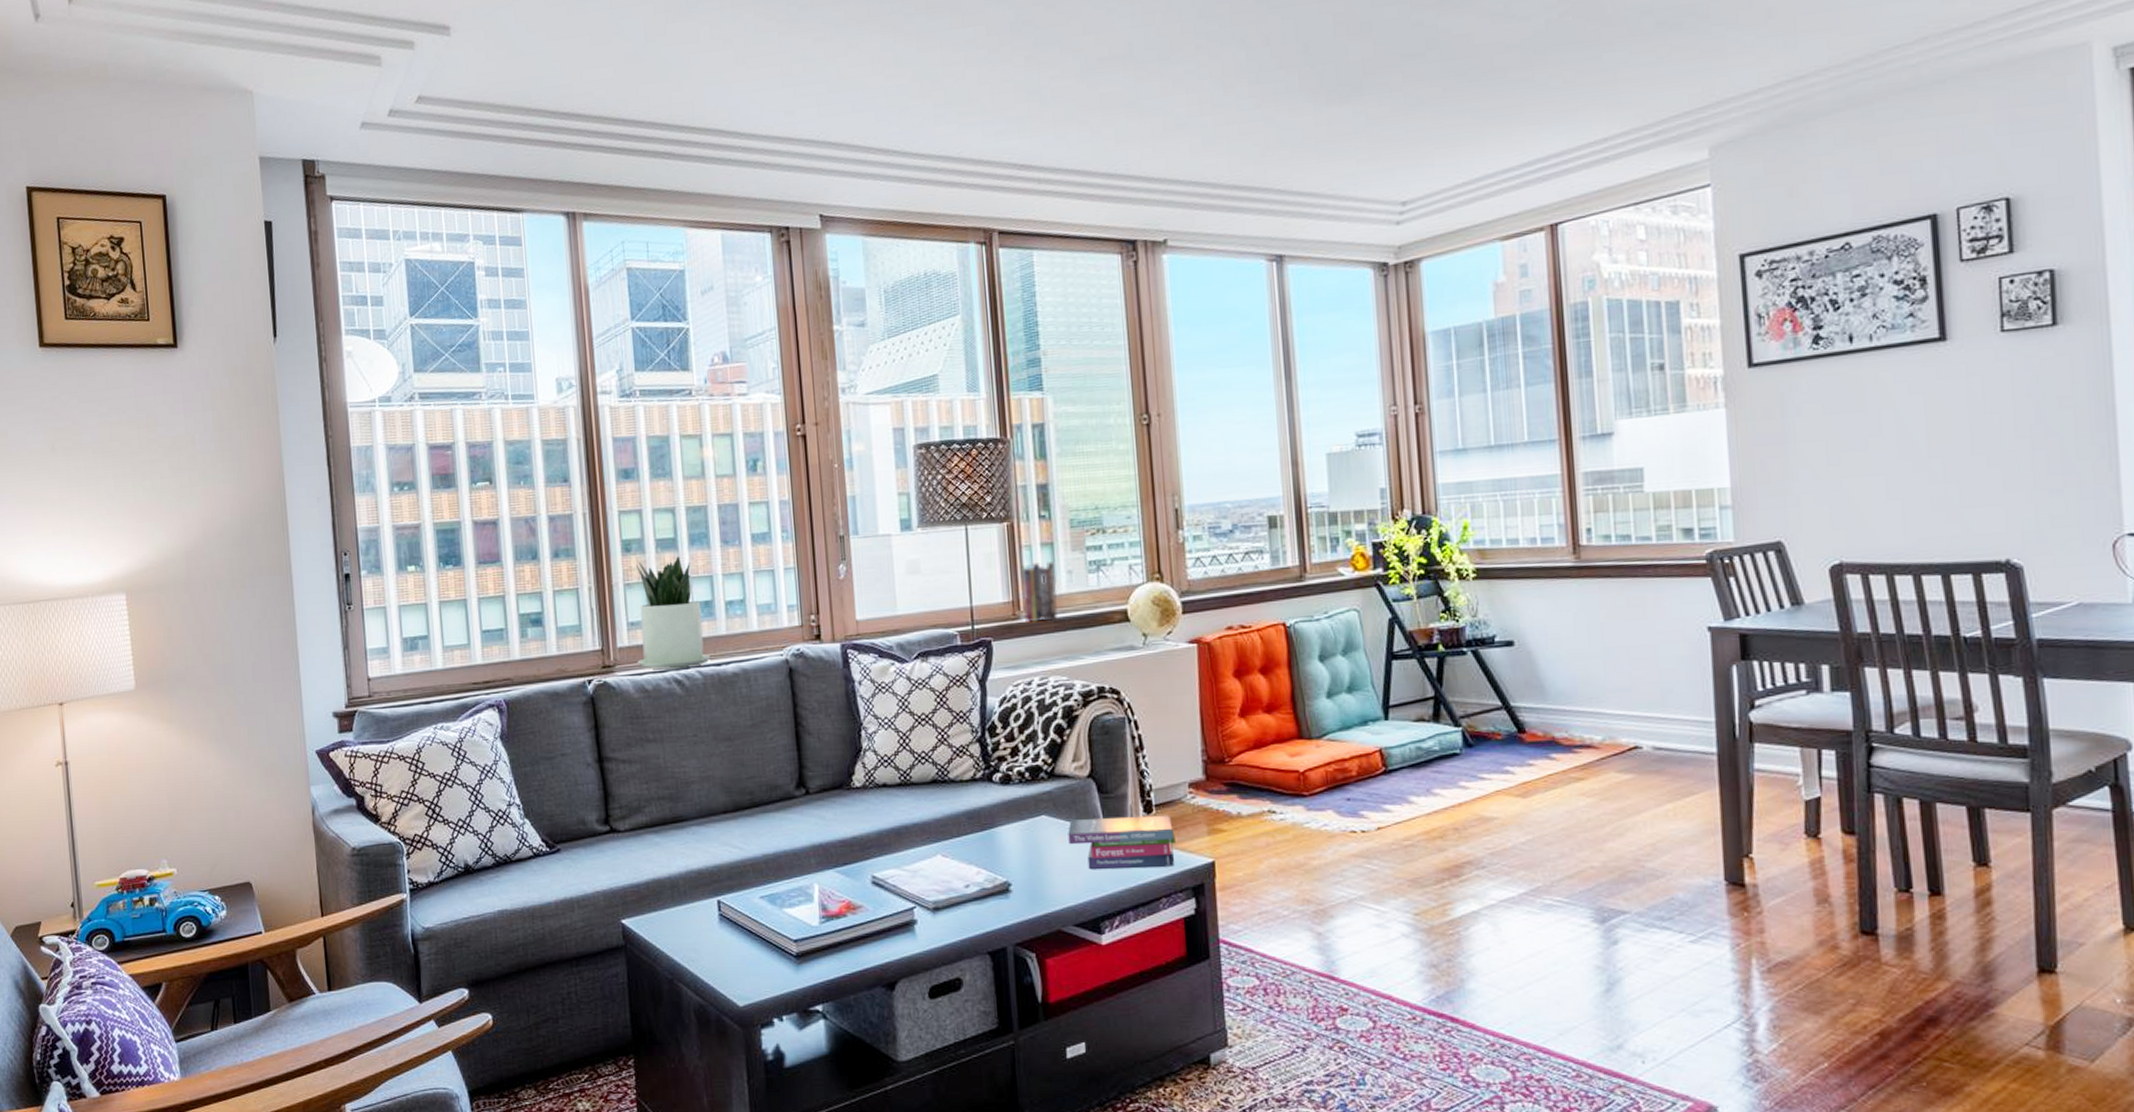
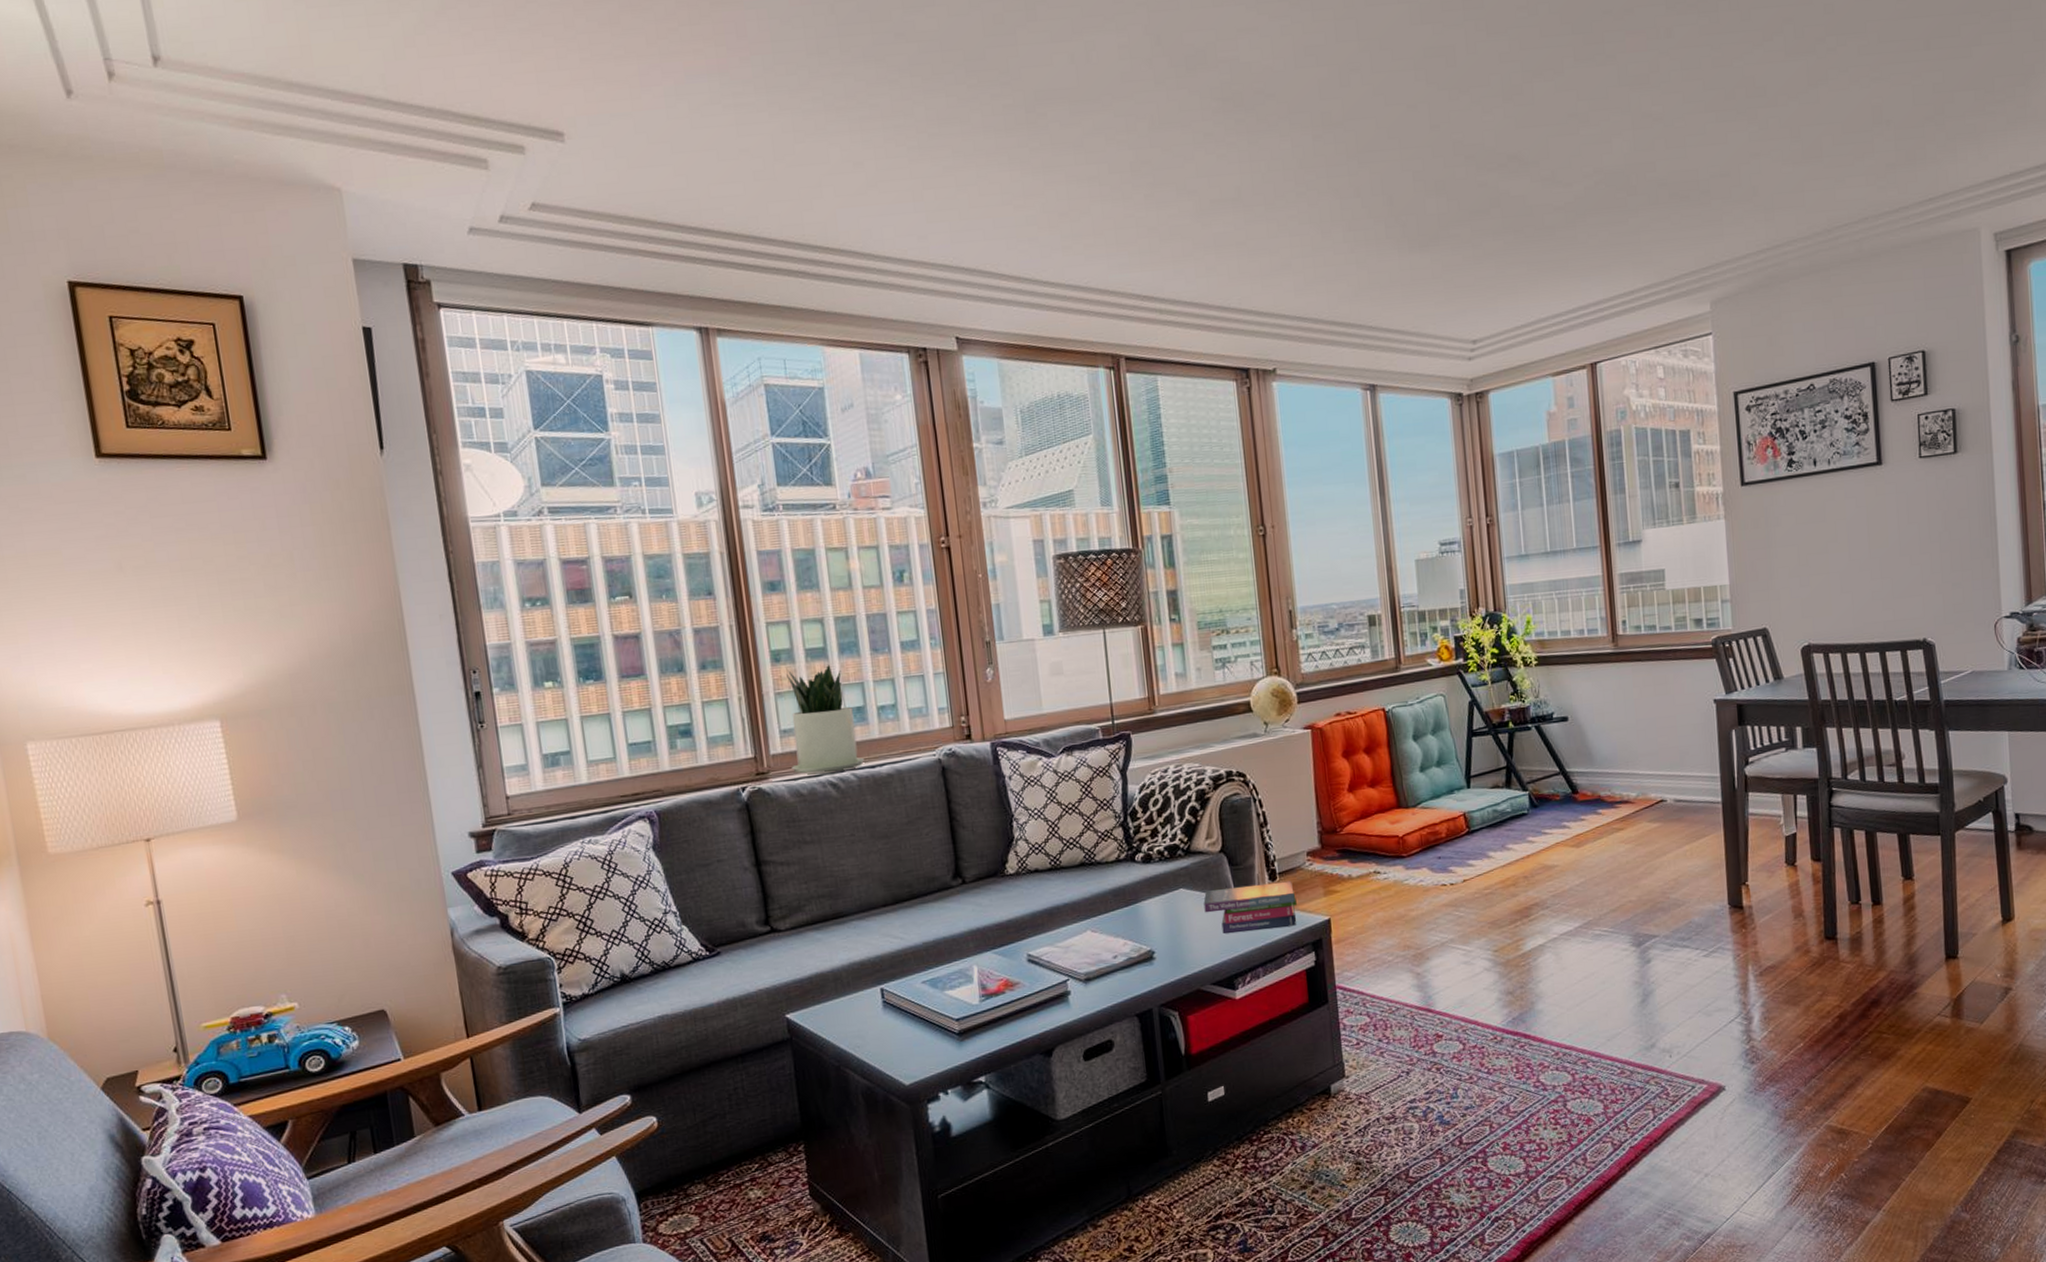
books: present [1022,561,1058,623] -> none [1156,660,1189,716]

